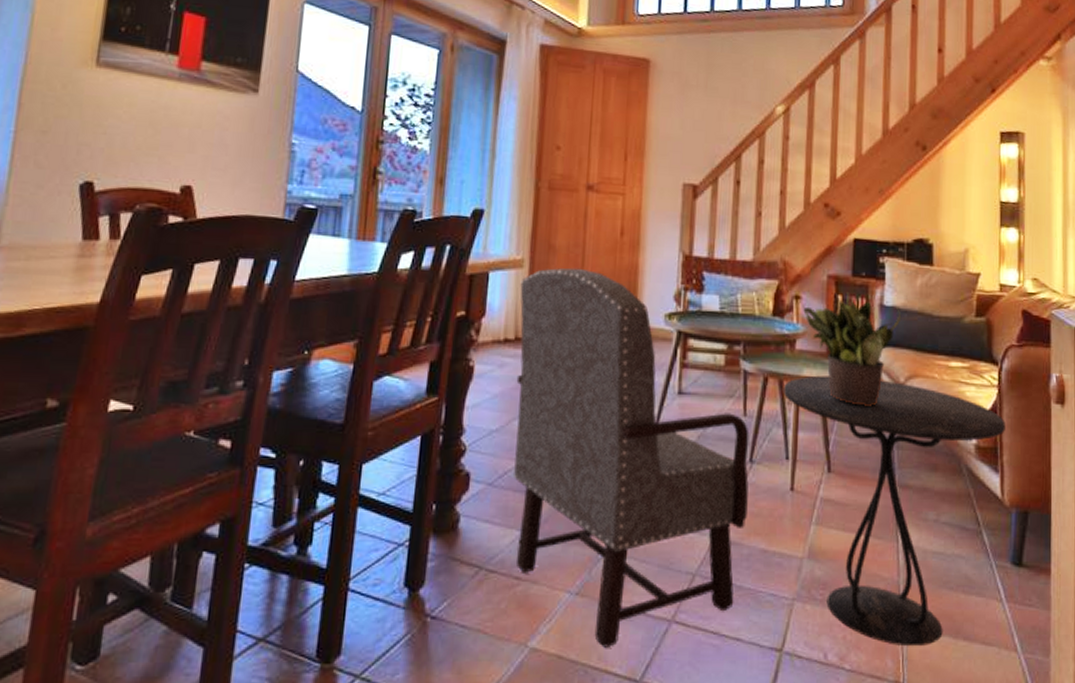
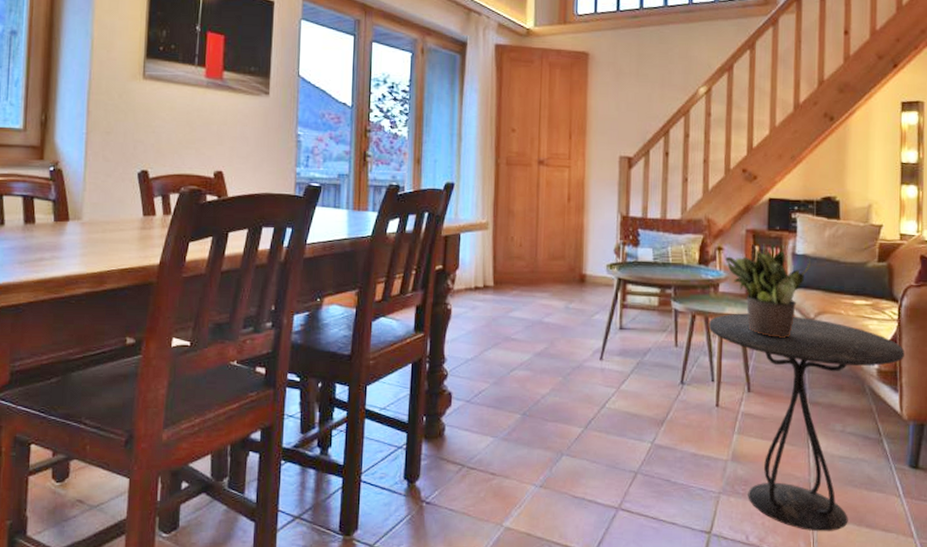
armchair: present [514,268,750,648] -> none [486,228,681,528]

